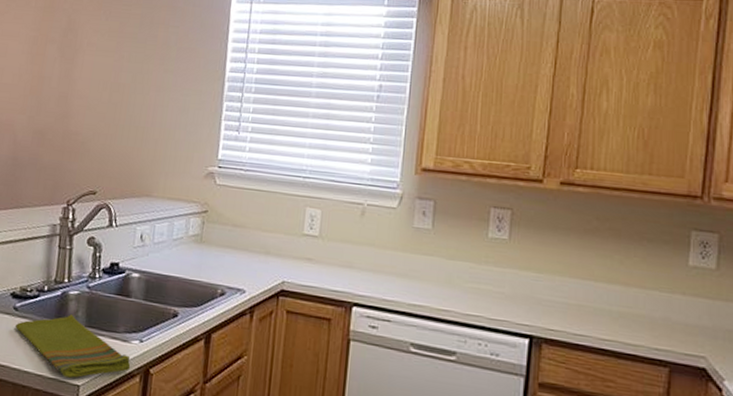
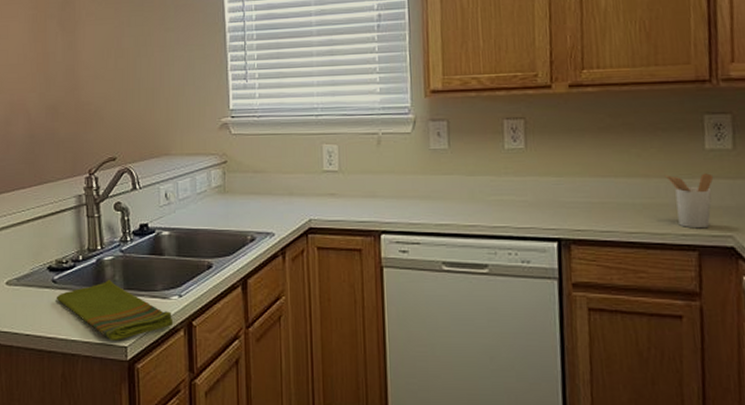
utensil holder: none [644,285,694,346] -> present [664,173,714,229]

